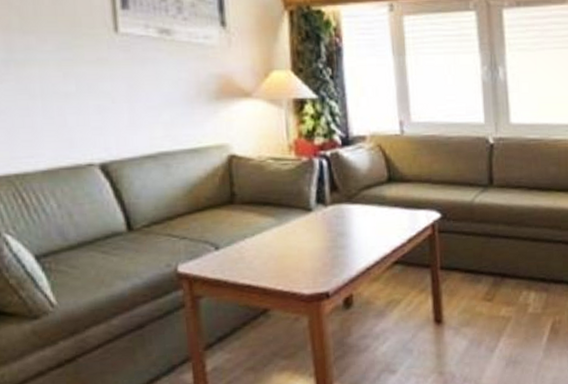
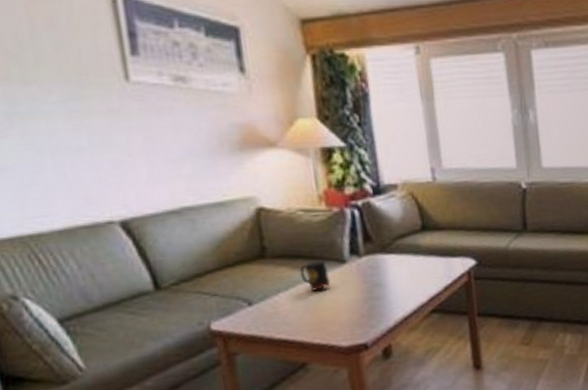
mug: none [266,208,296,238] -> present [299,260,331,291]

